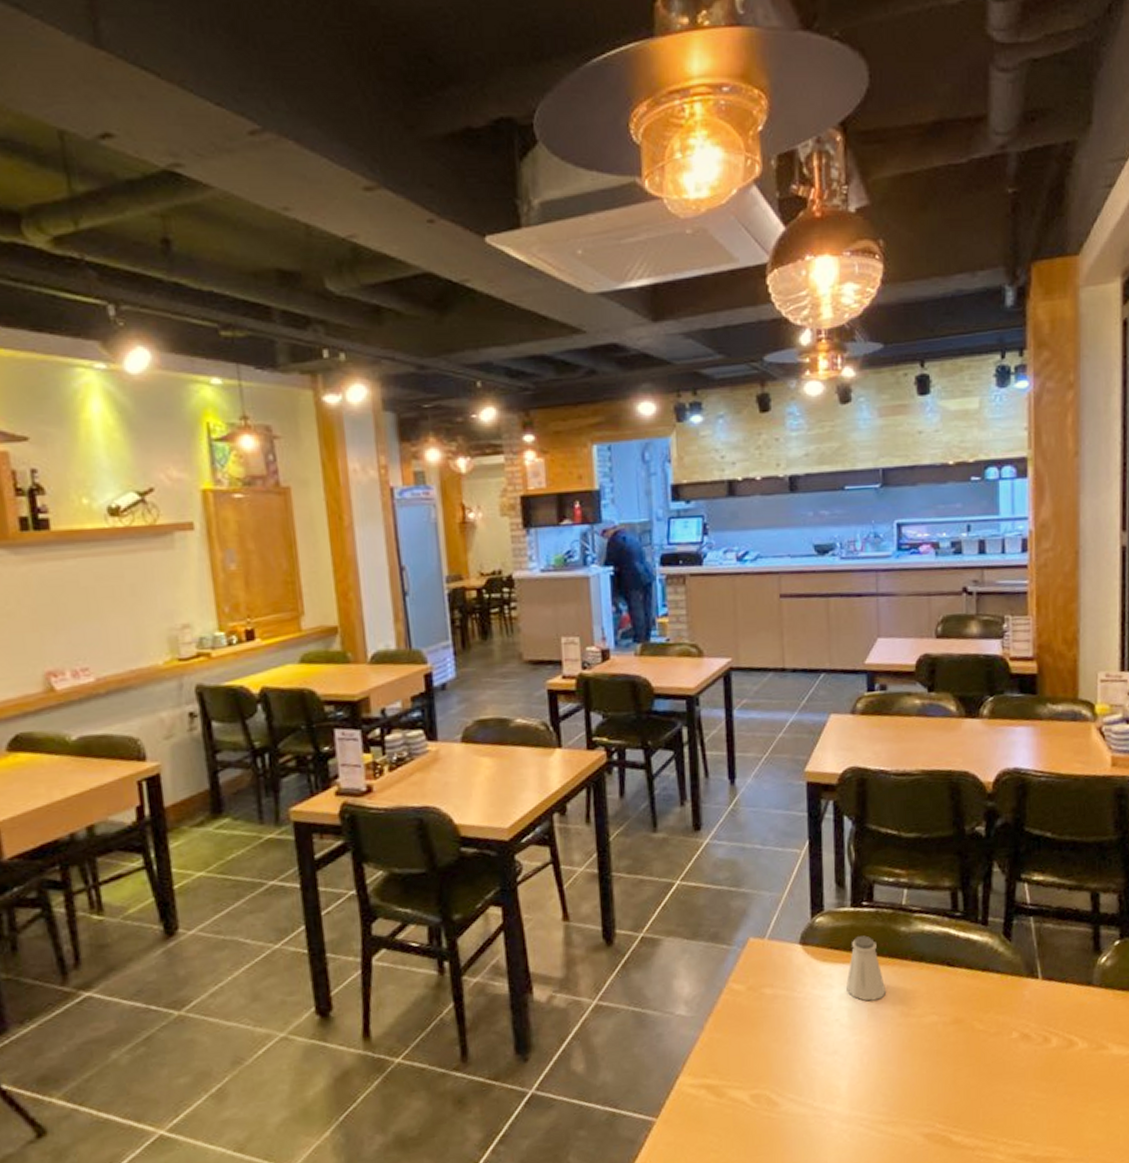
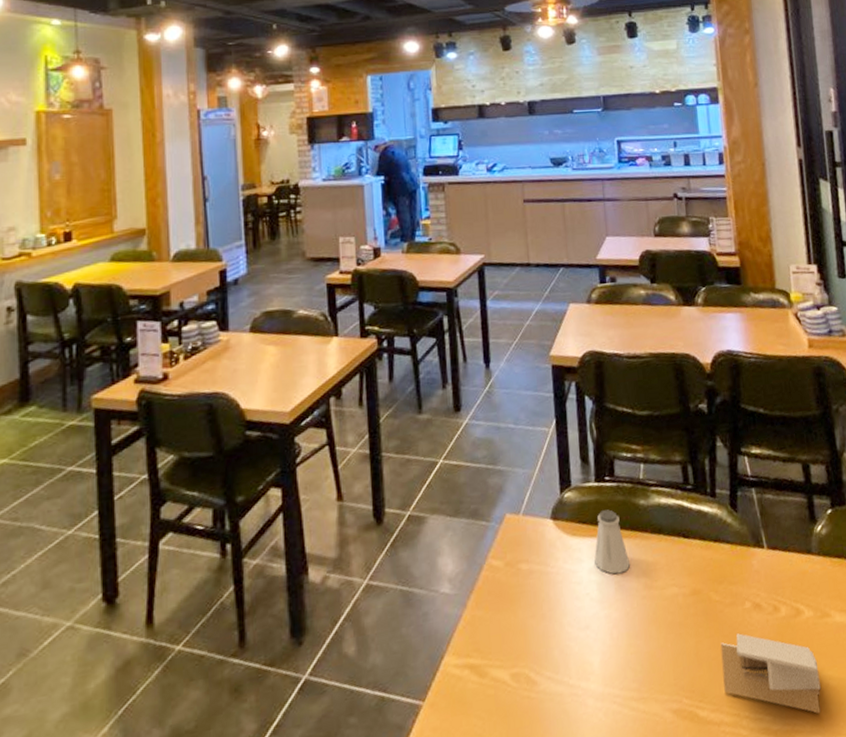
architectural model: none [981,1062,1088,1143] -> present [720,633,821,714]

